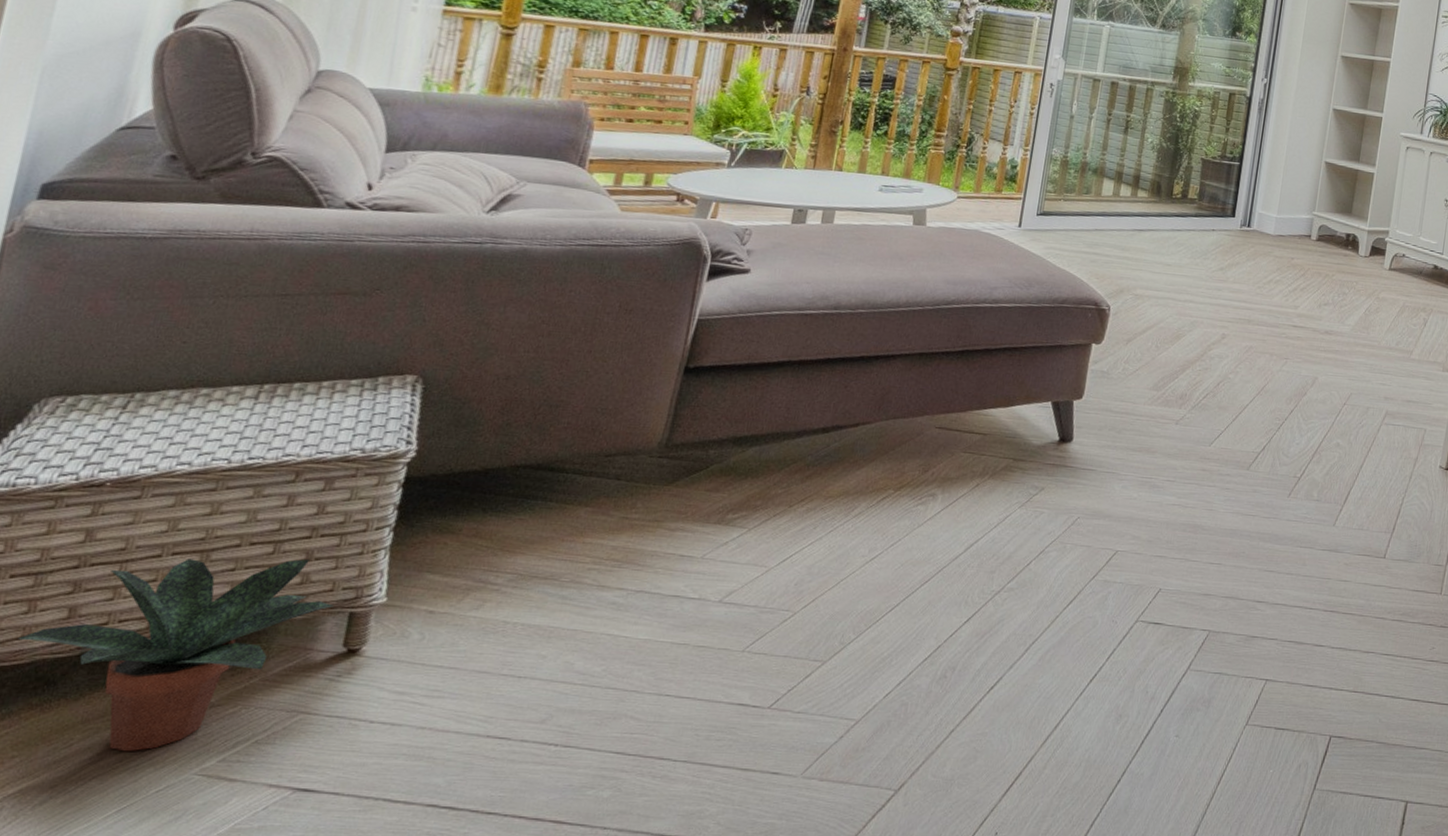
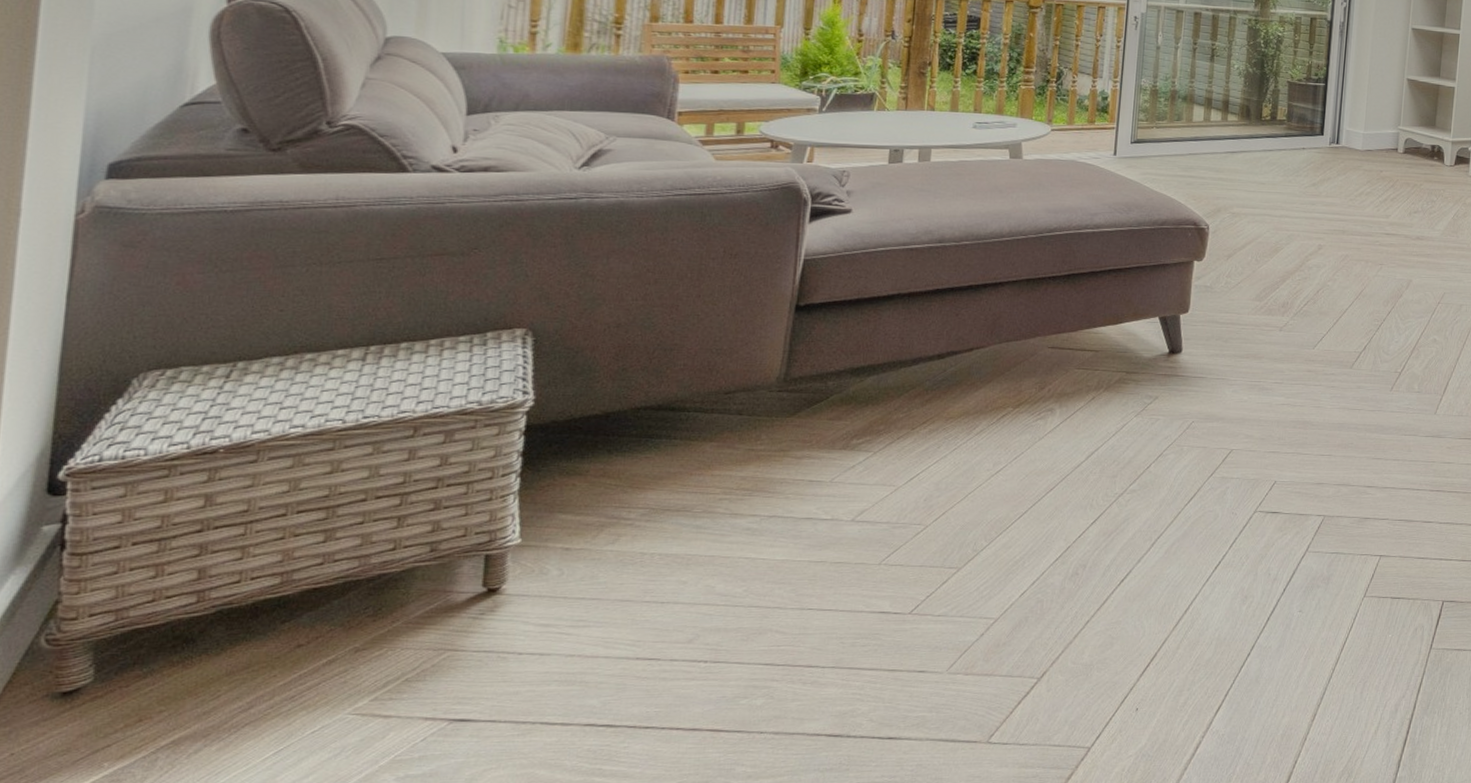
potted plant: present [16,558,334,752] -> none [147,507,468,699]

